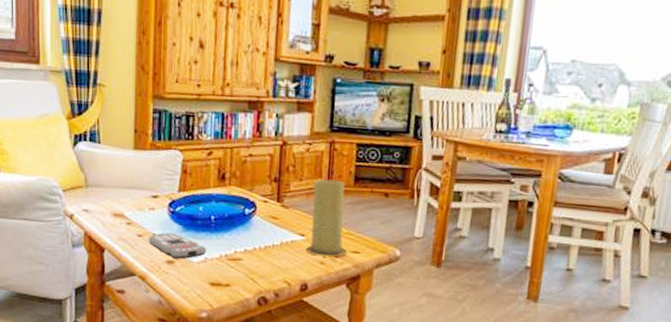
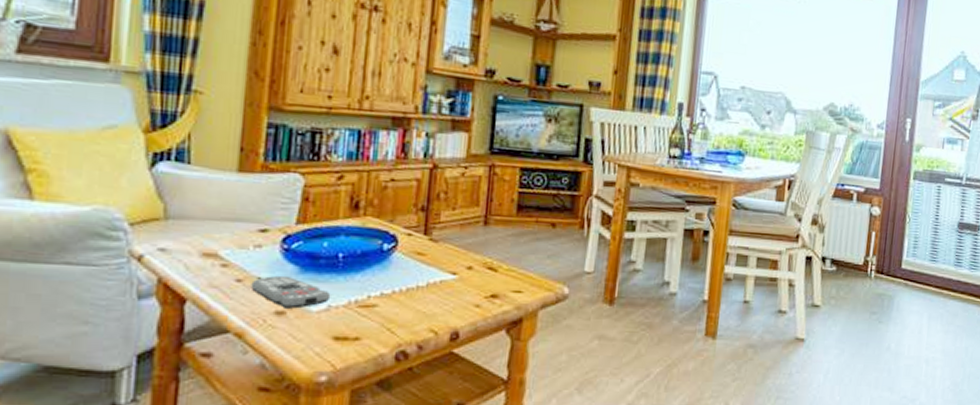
candle: present [305,179,347,258] -> none [457,207,508,299]

